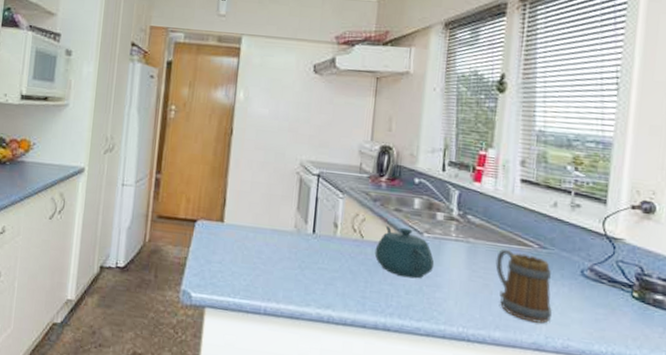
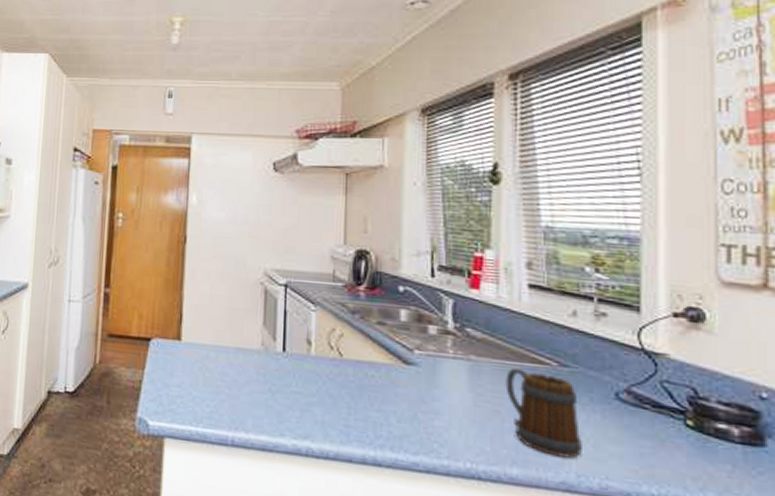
teapot: present [374,225,435,279] -> none [357,341,430,404]

